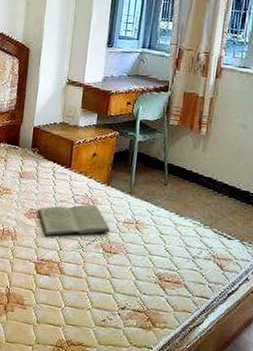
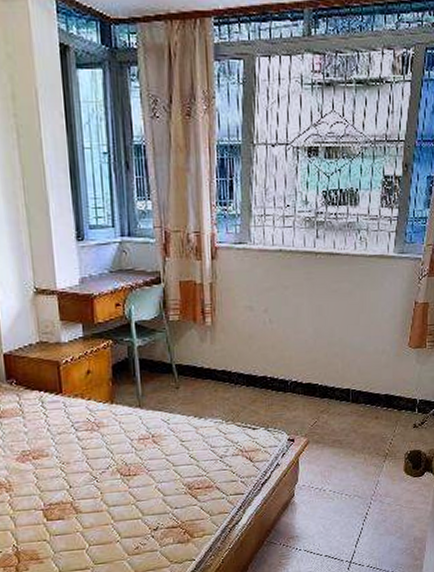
book: present [38,204,110,237] -> none [32,428,124,477]

